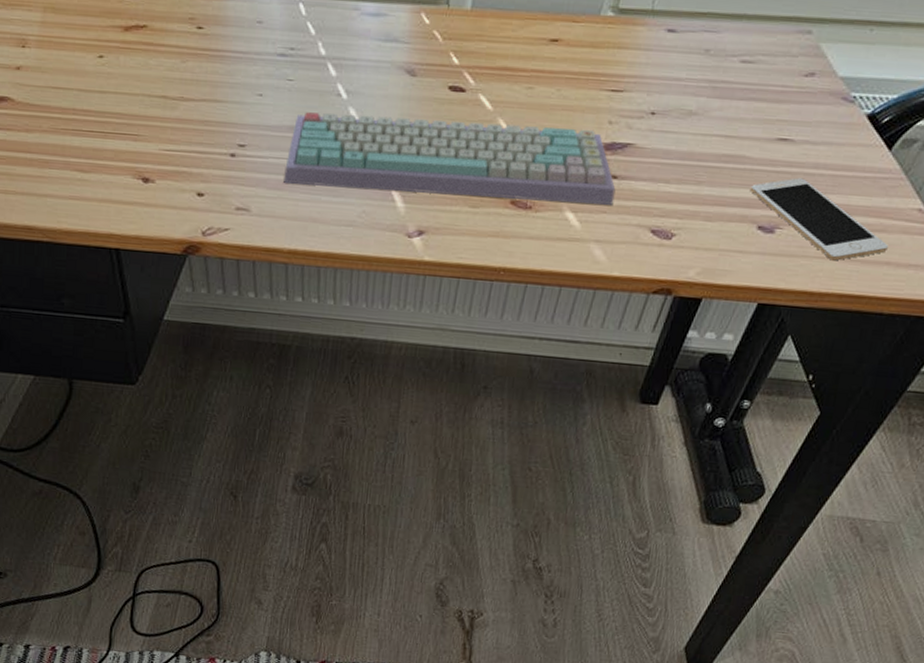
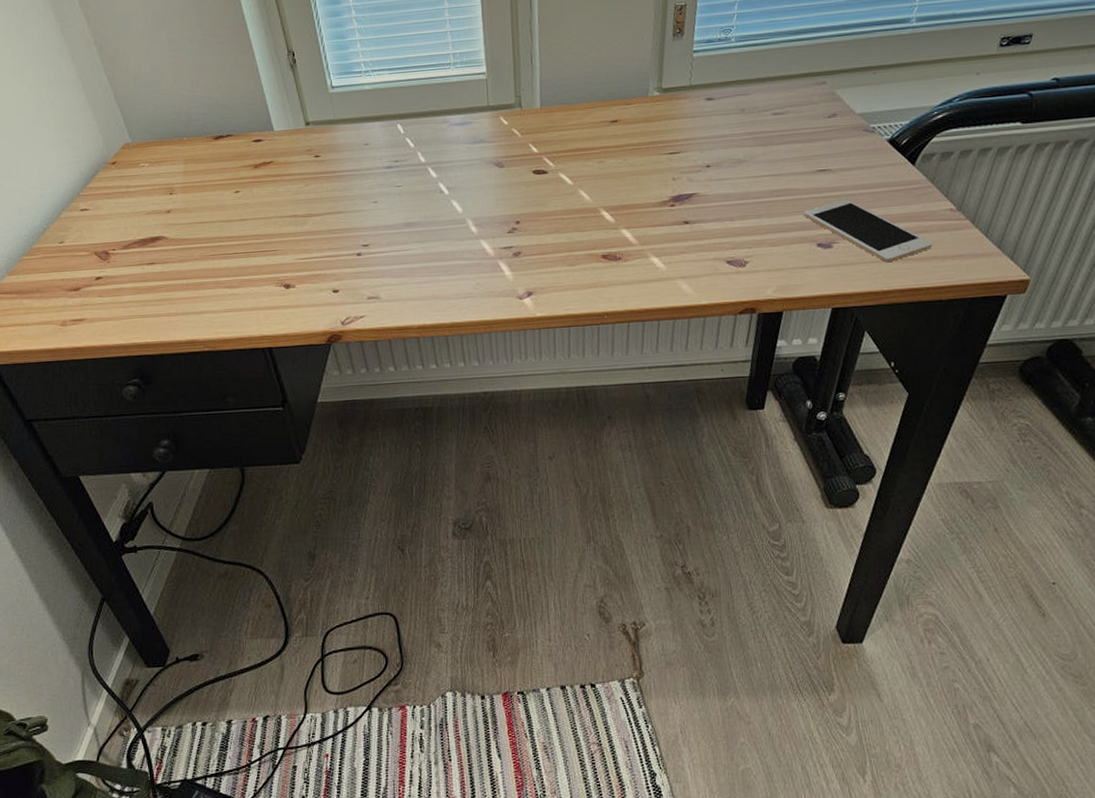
keyboard: present [284,112,616,205] -> none [405,187,690,270]

